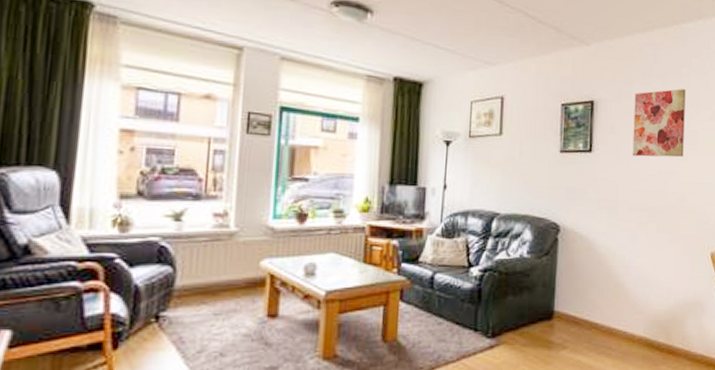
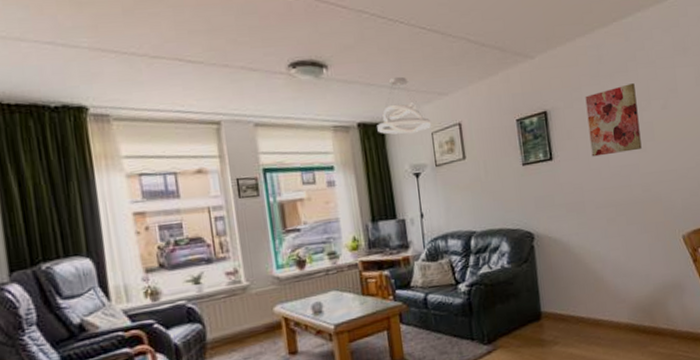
pendant light: none [414,36,472,99] -> present [377,76,431,135]

